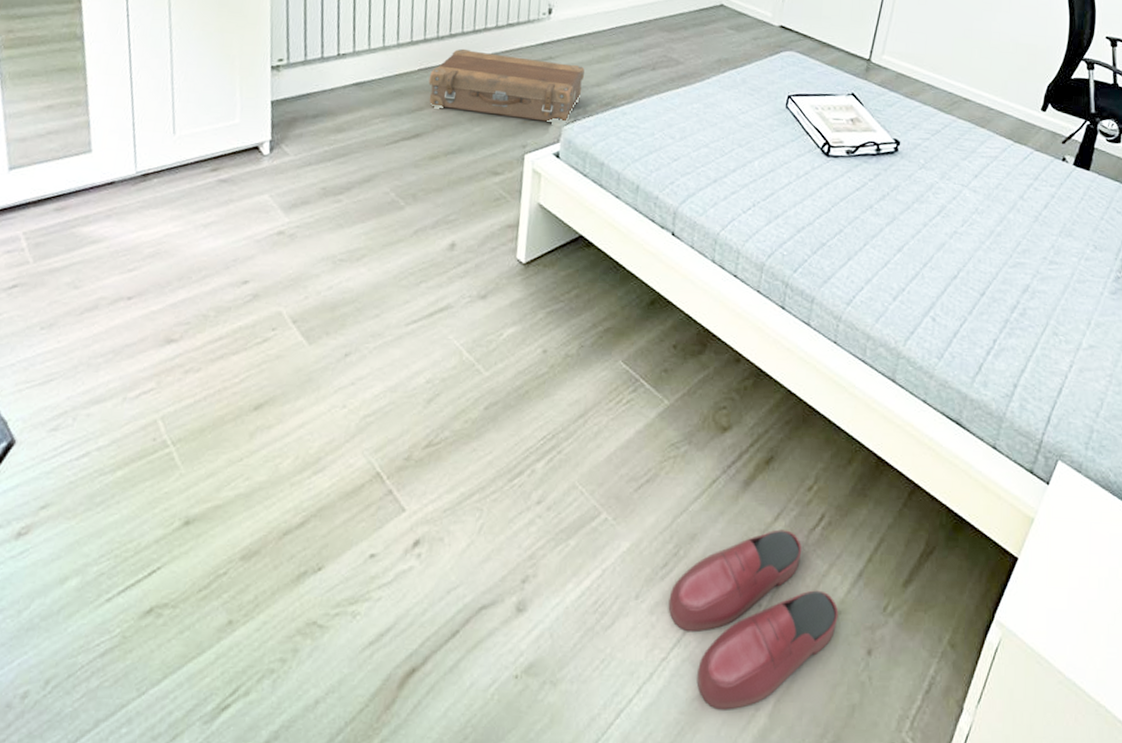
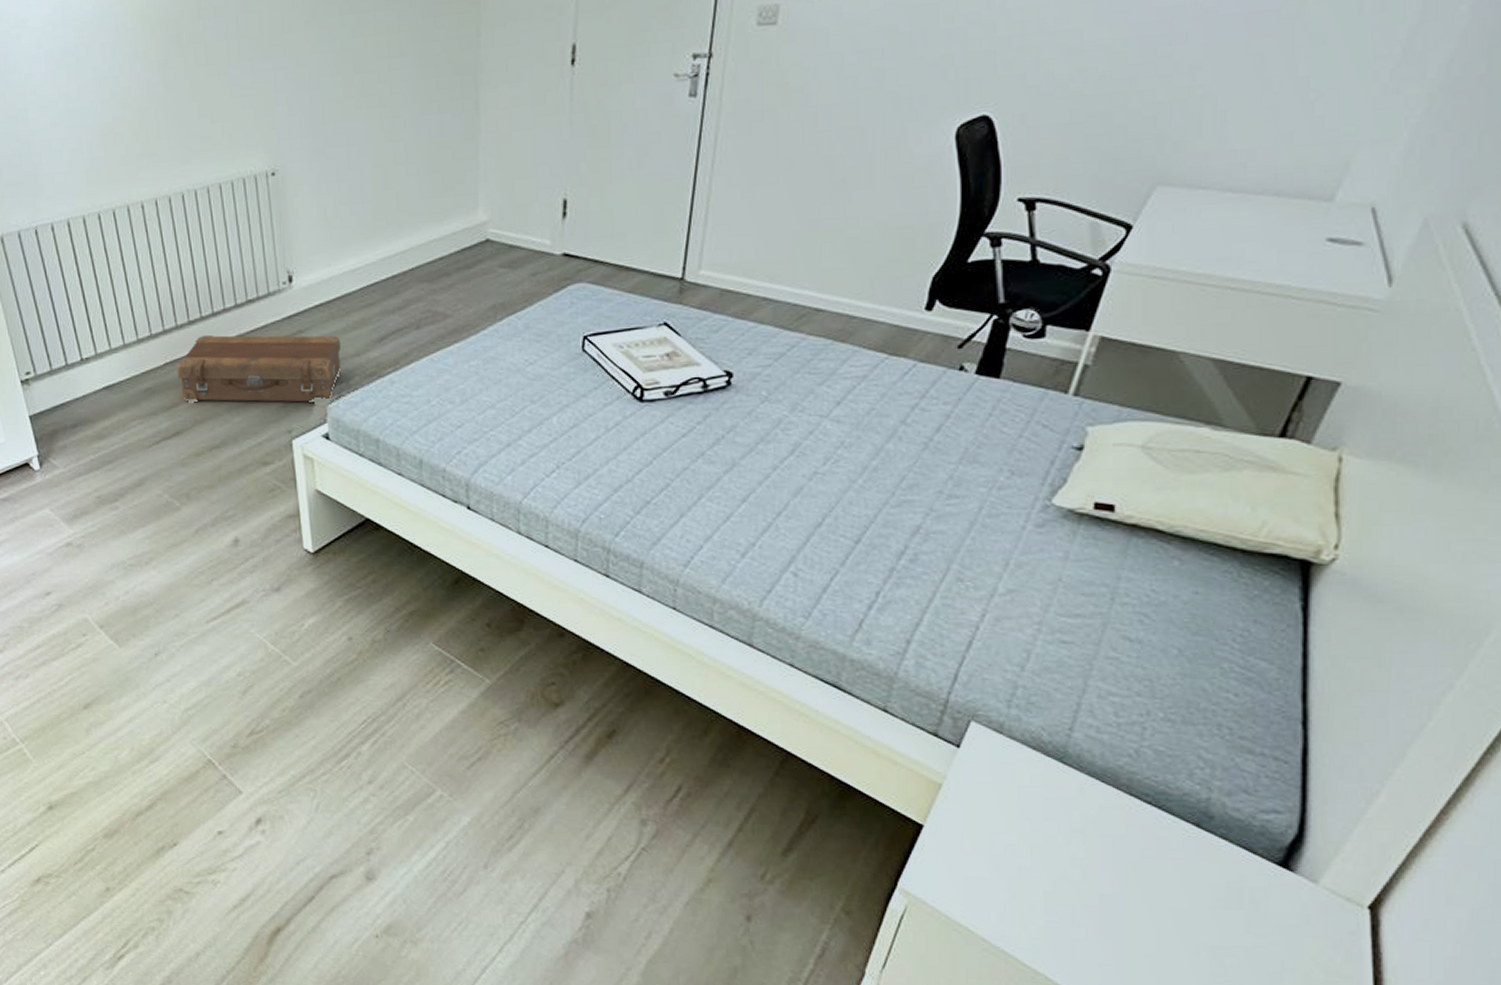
slippers: present [668,529,839,710] -> none [519,802,709,969]

